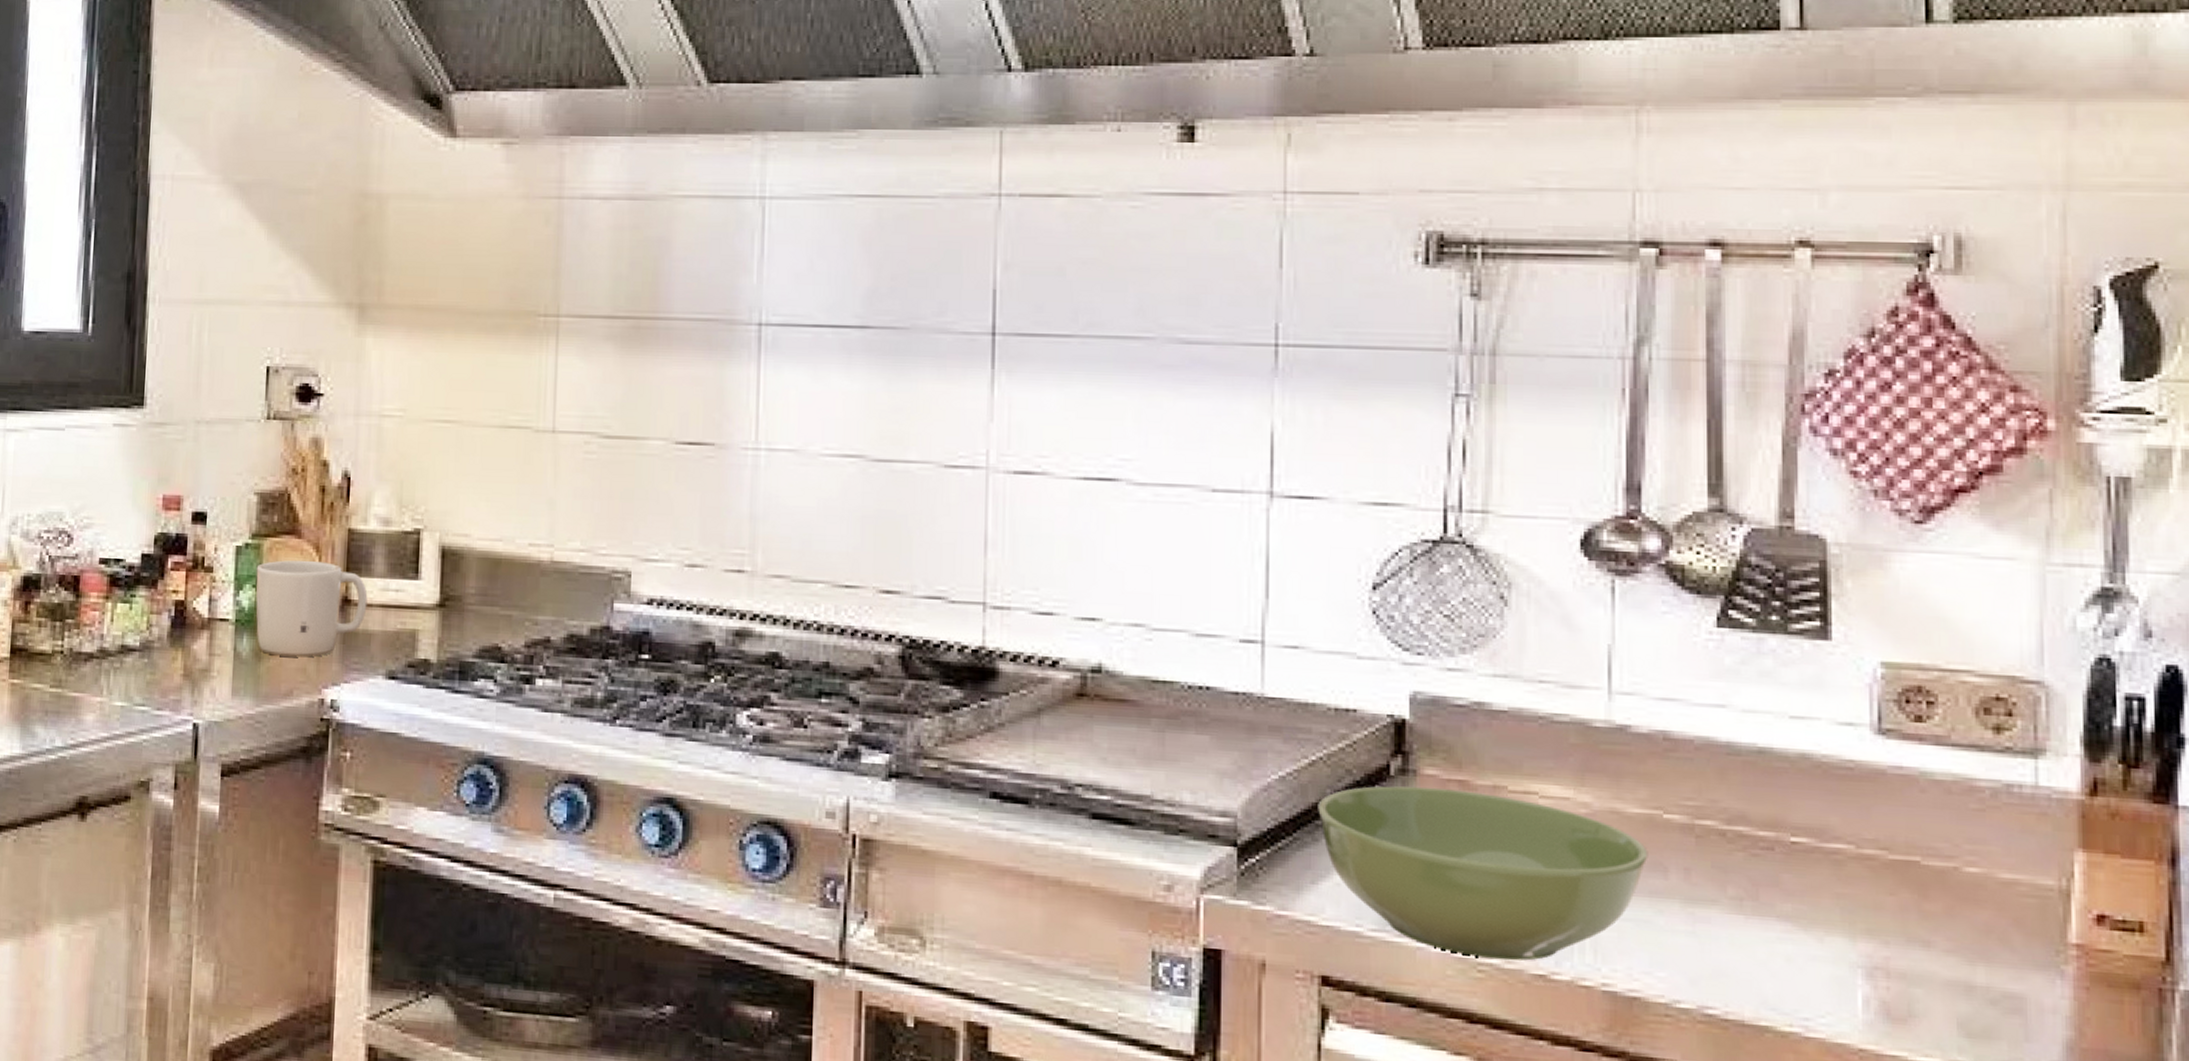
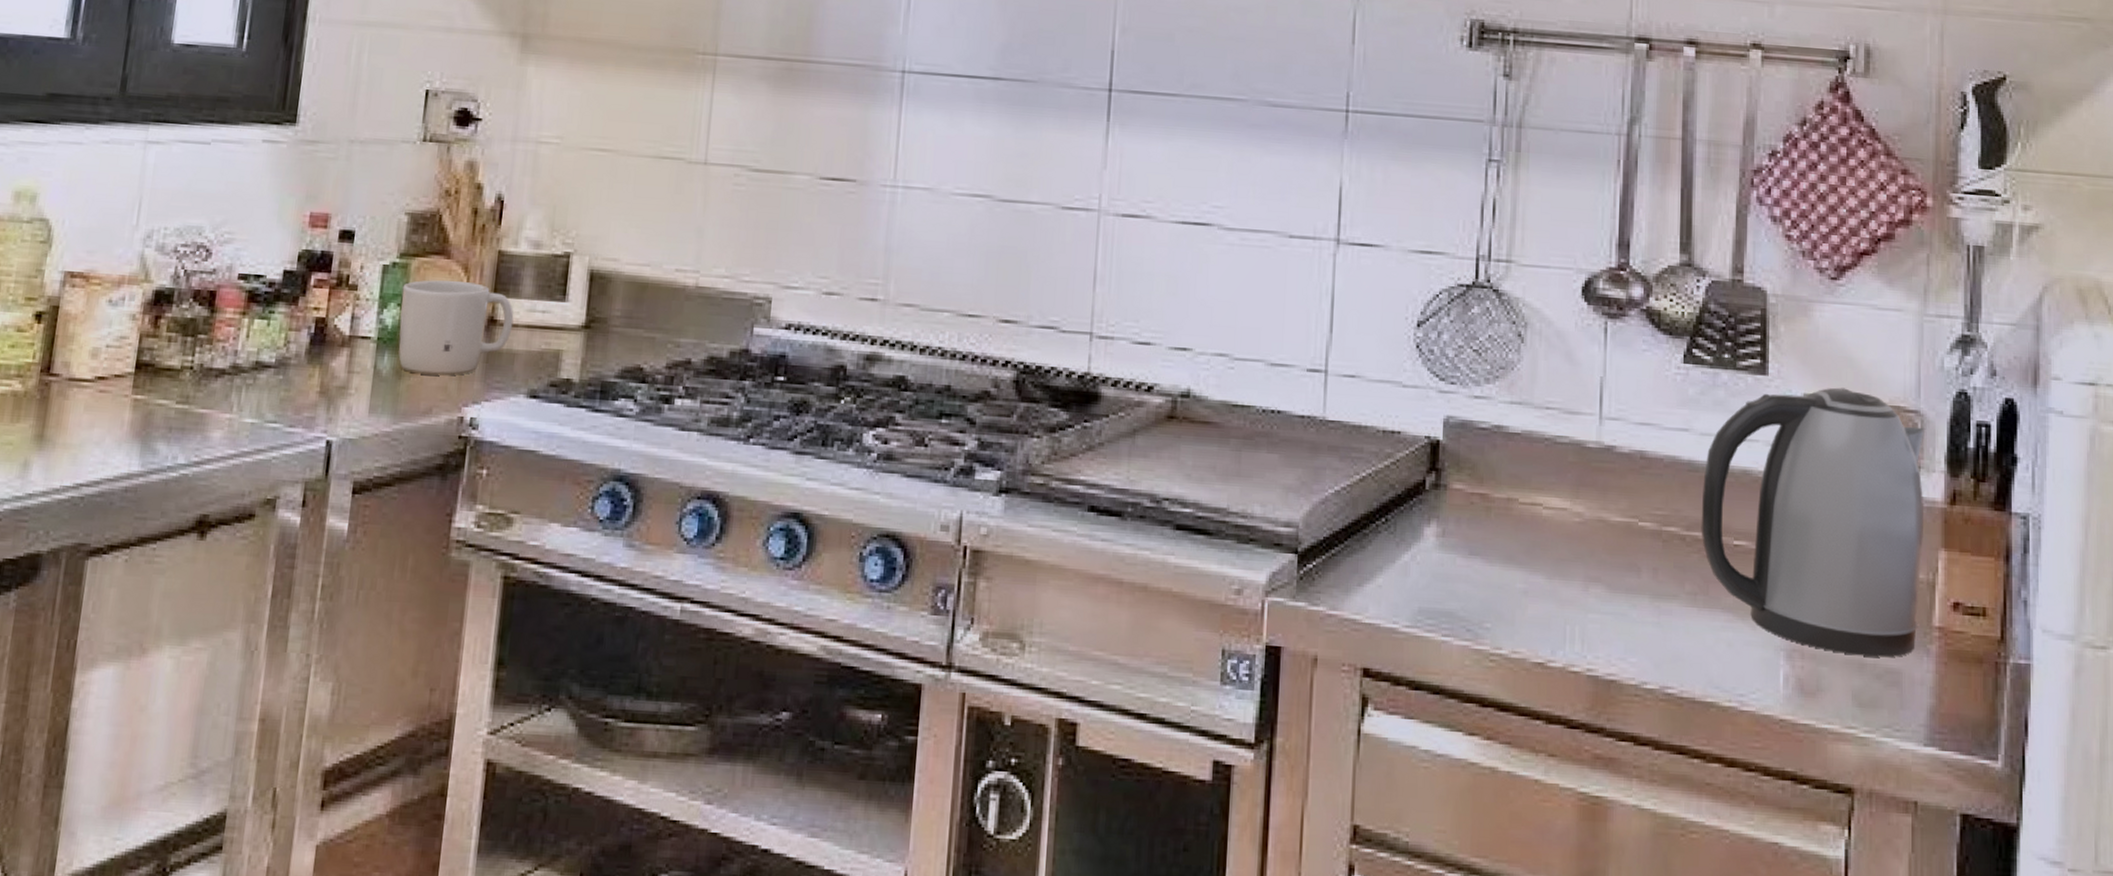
bowl: present [1318,786,1648,961] -> none [1366,499,1626,651]
kettle: none [1746,654,2052,979] -> present [1701,387,1926,658]

